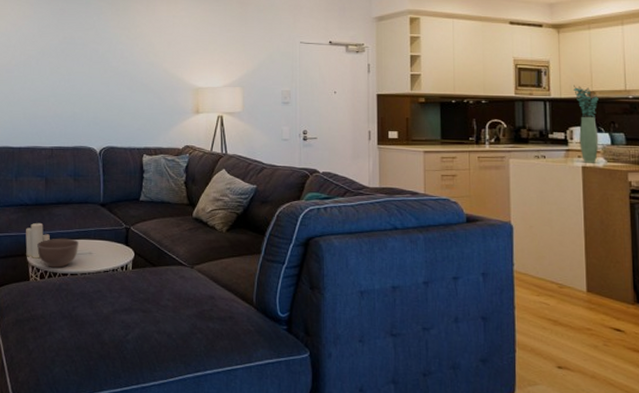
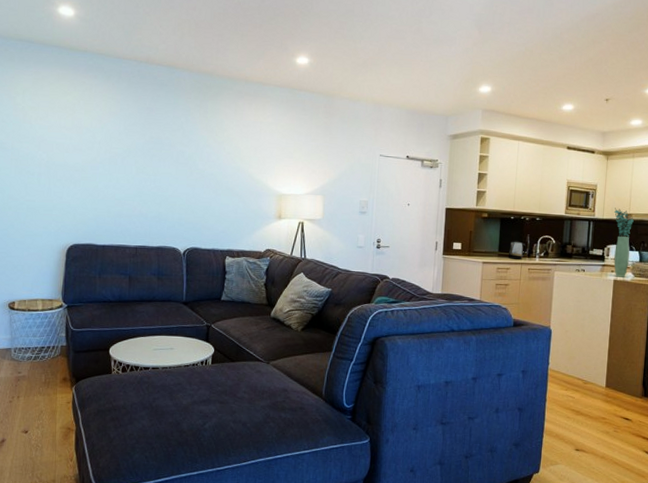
candle: present [25,221,50,259] -> none [108,317,133,353]
bowl: present [37,238,79,268] -> none [120,334,161,362]
kettle: none [452,127,474,147] -> present [508,241,527,260]

